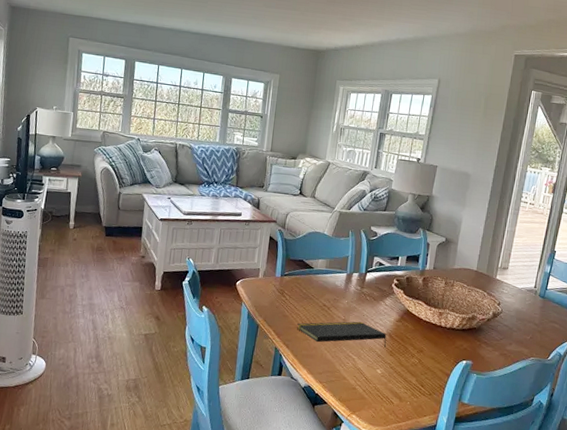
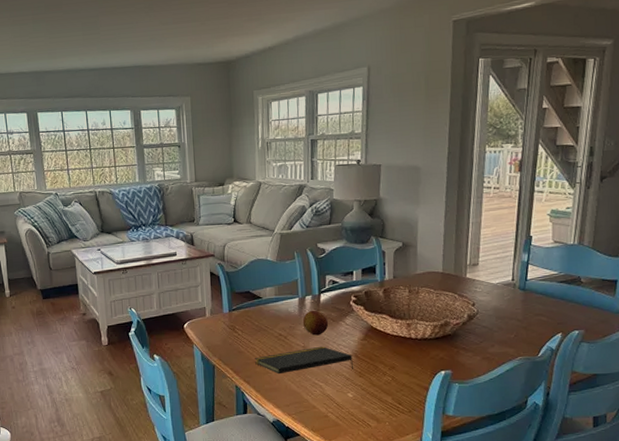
fruit: none [346,286,370,311] -> present [302,310,329,336]

